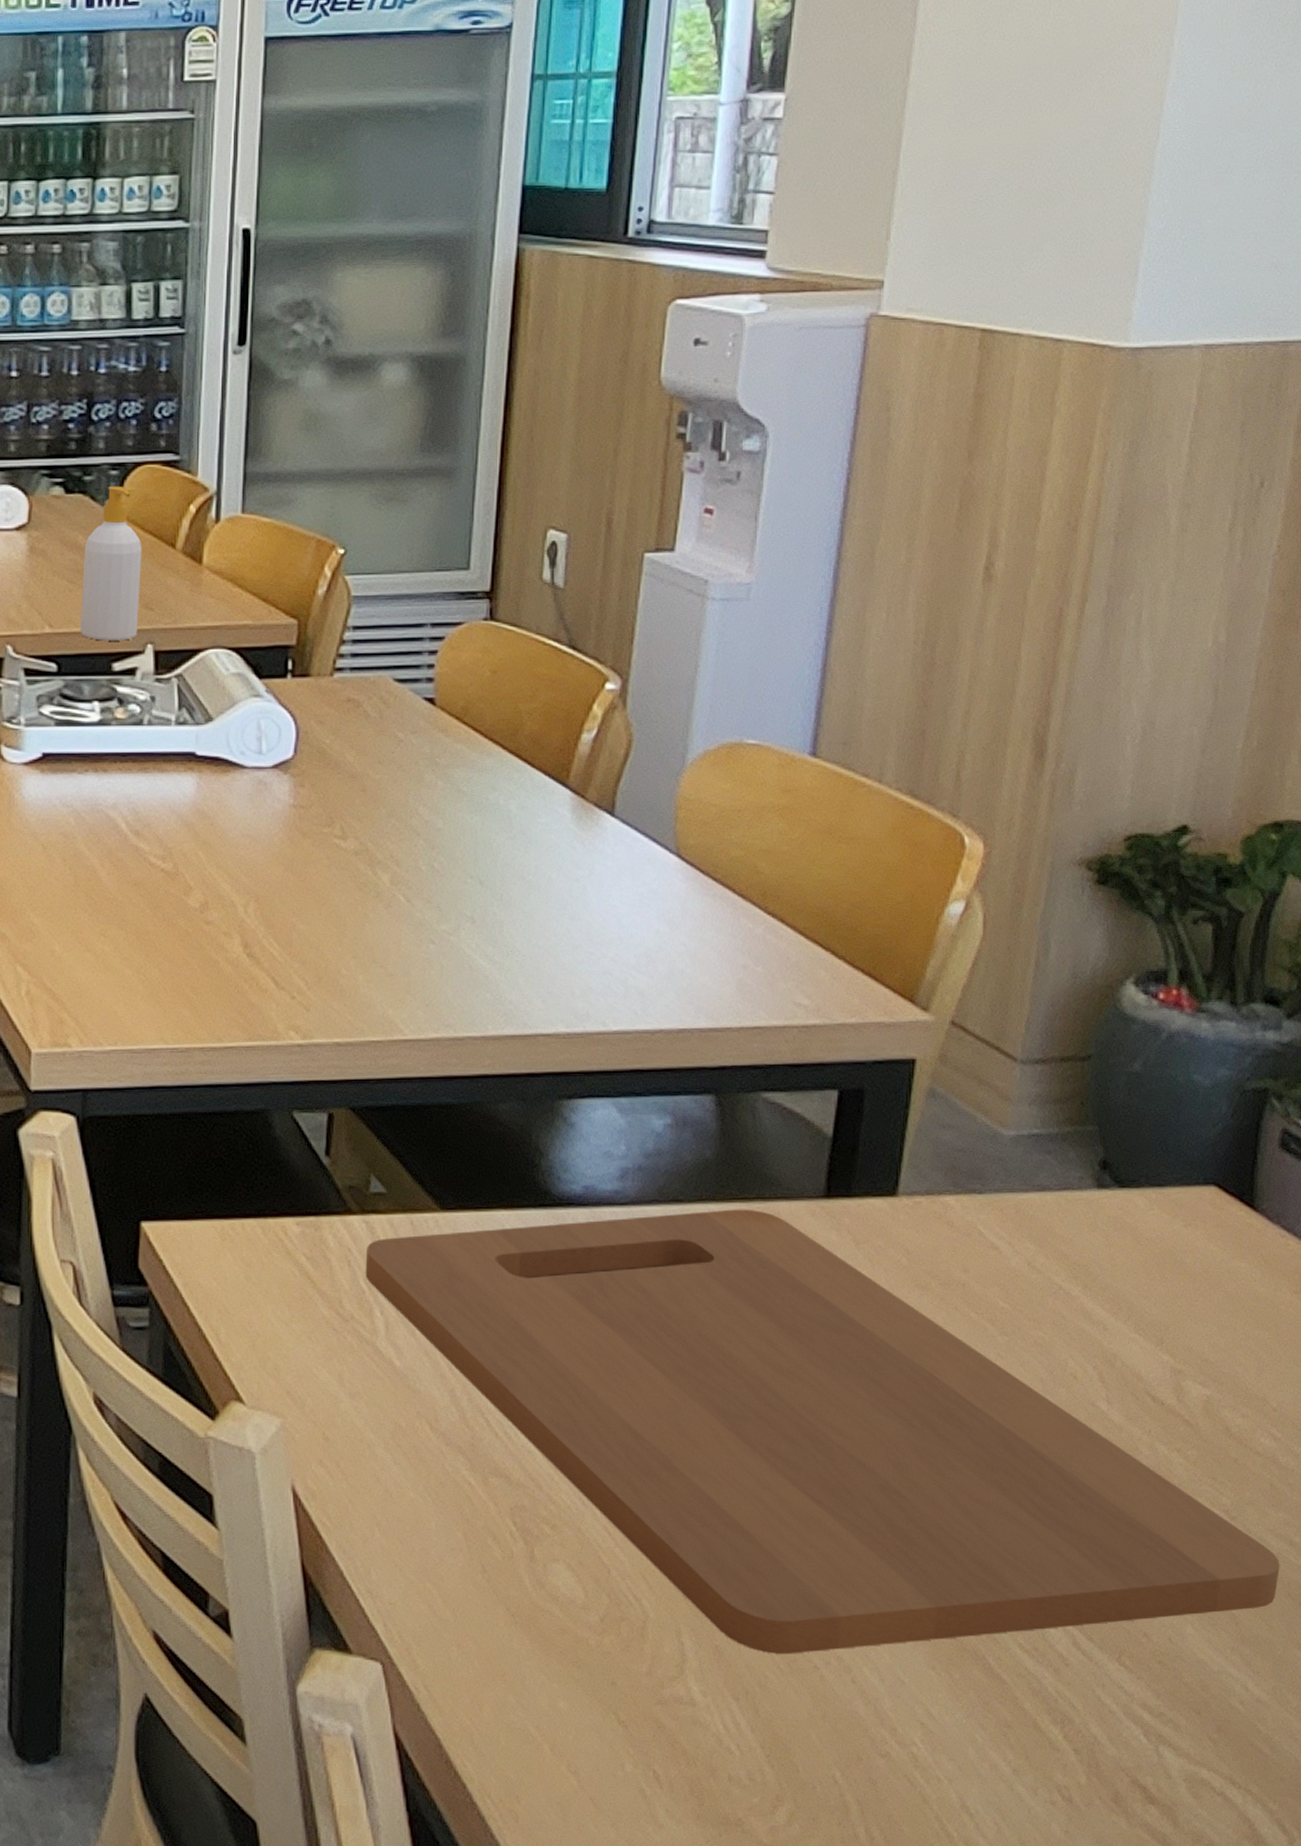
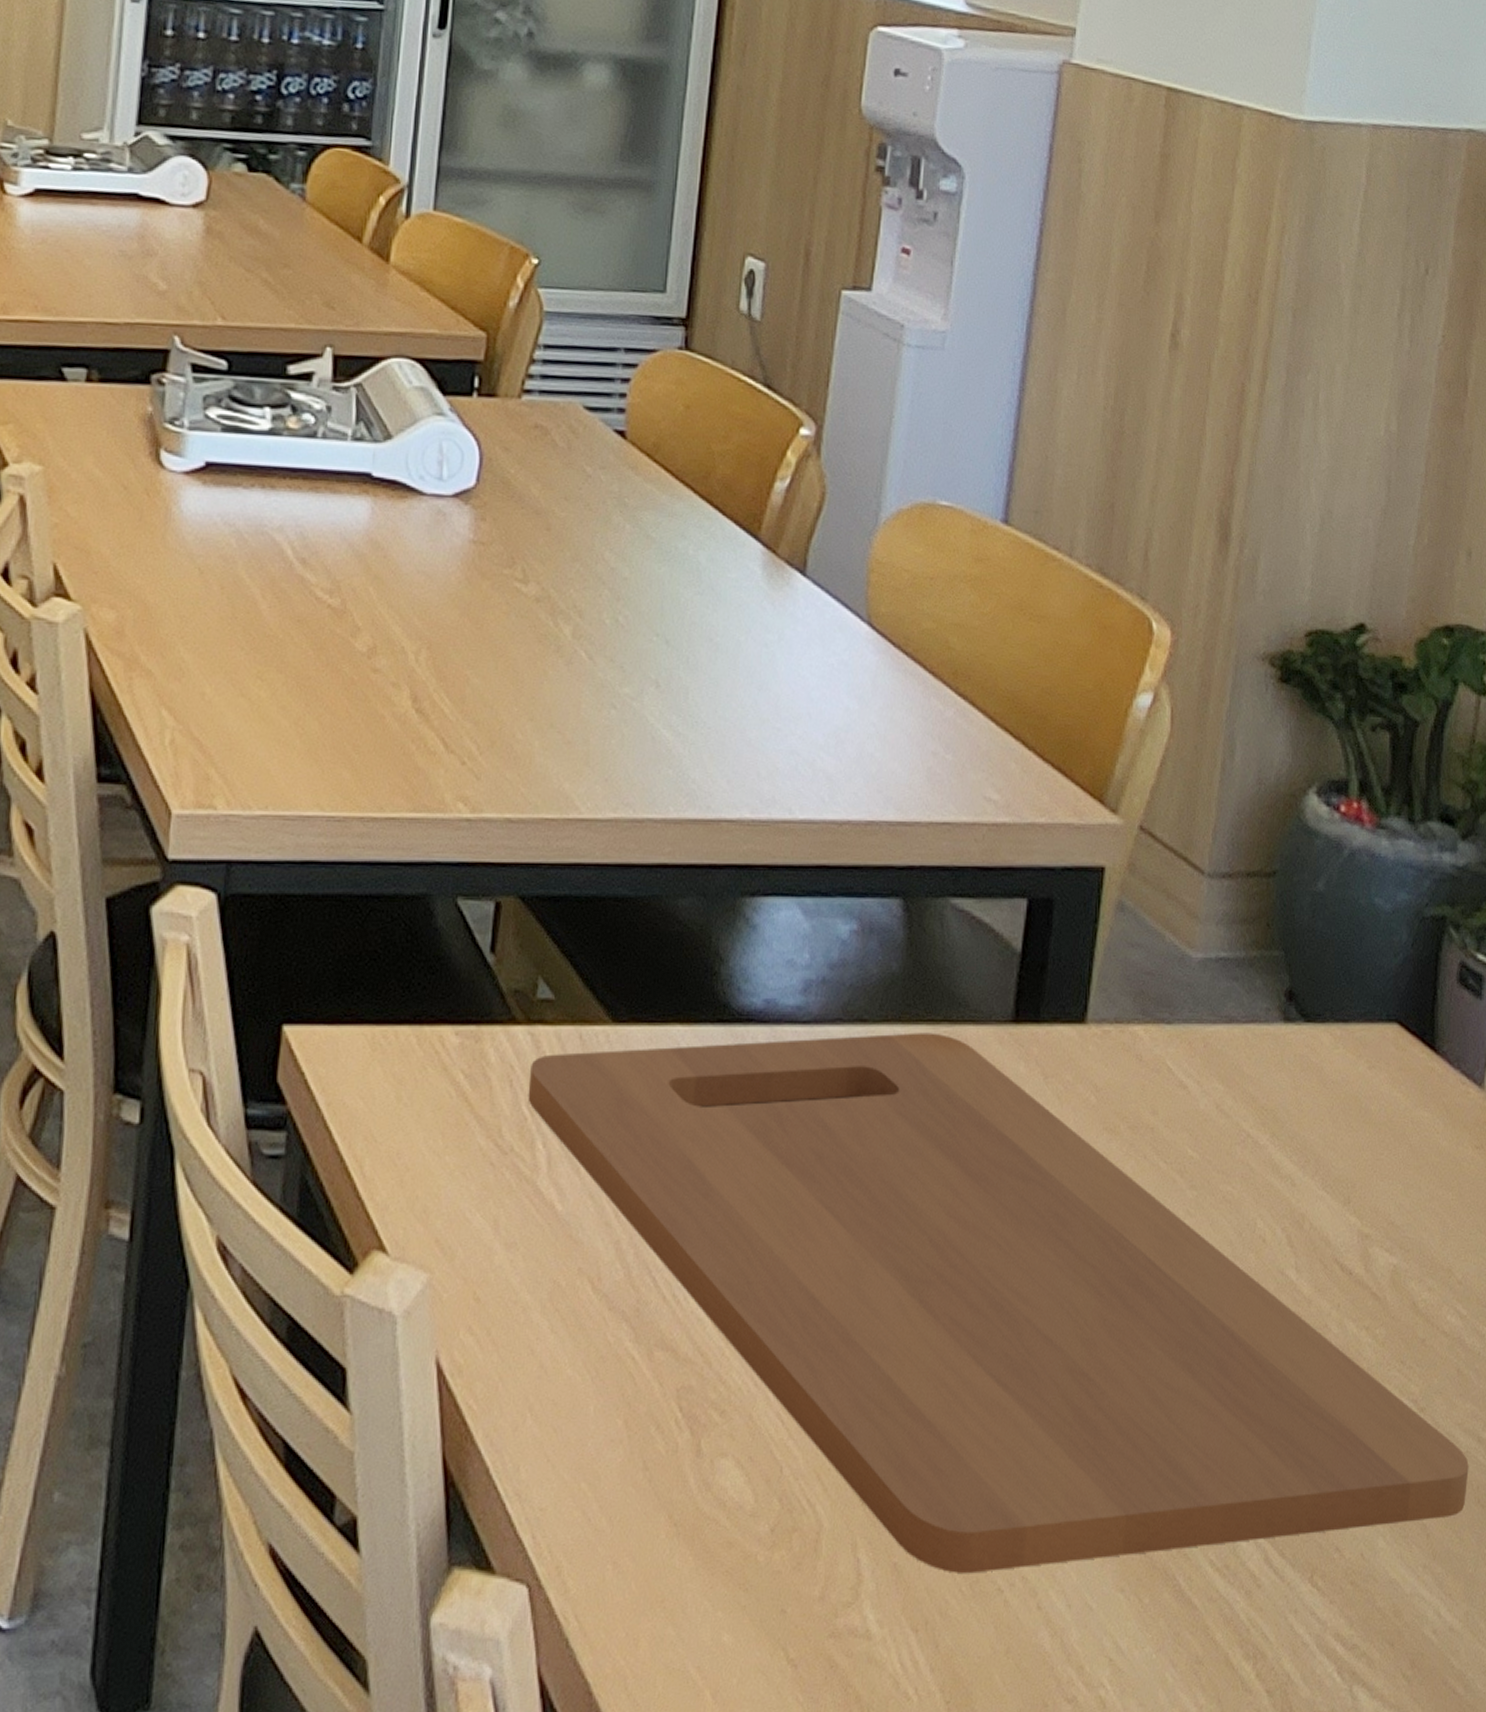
soap bottle: present [79,487,142,641] -> none [254,168,327,341]

